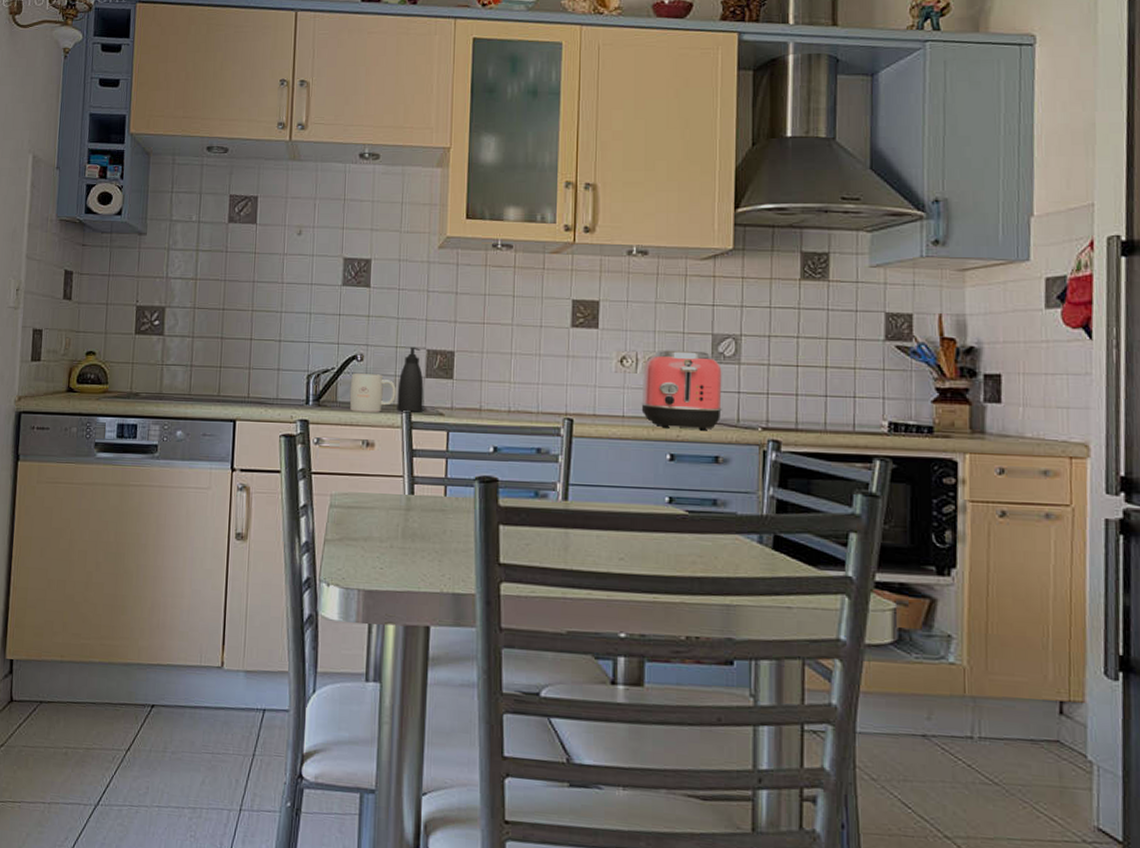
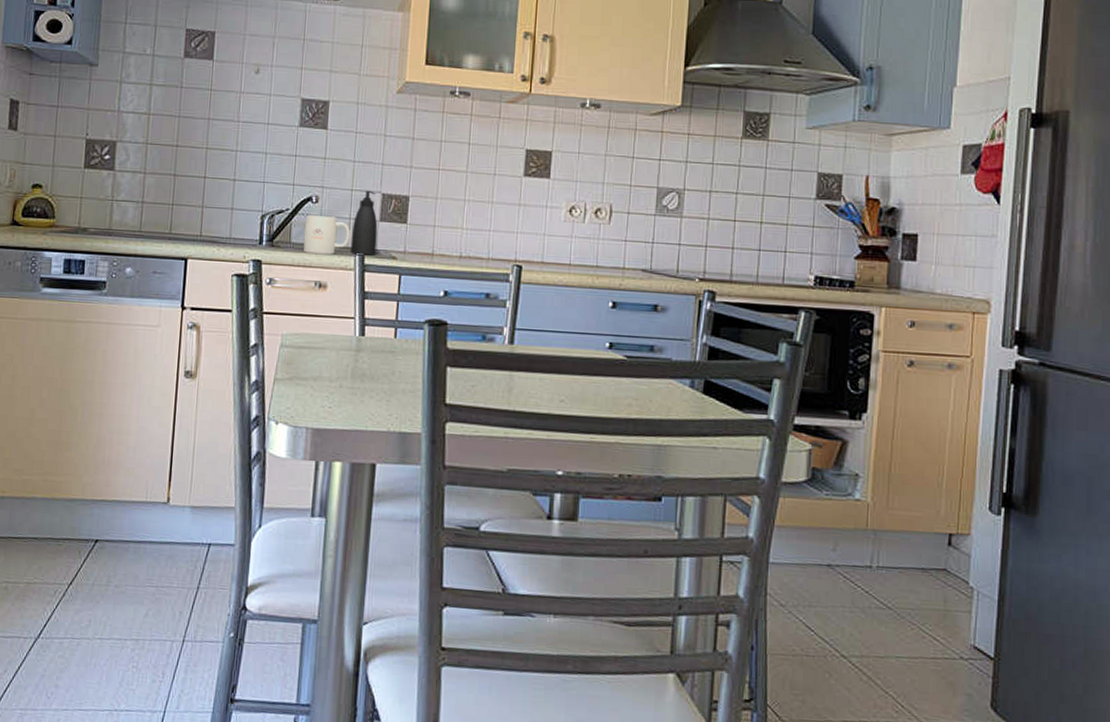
toaster: present [640,350,722,431] -> none [586,201,665,280]

